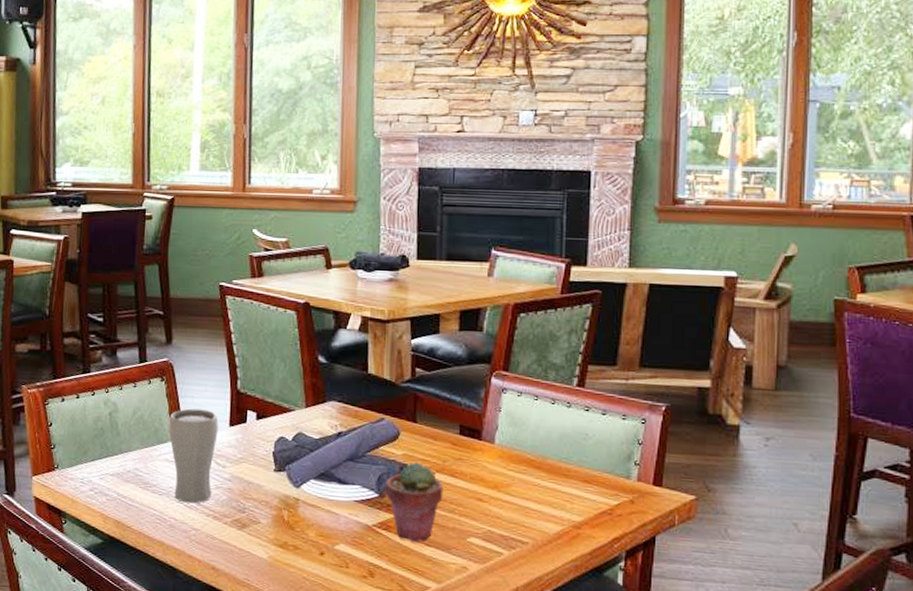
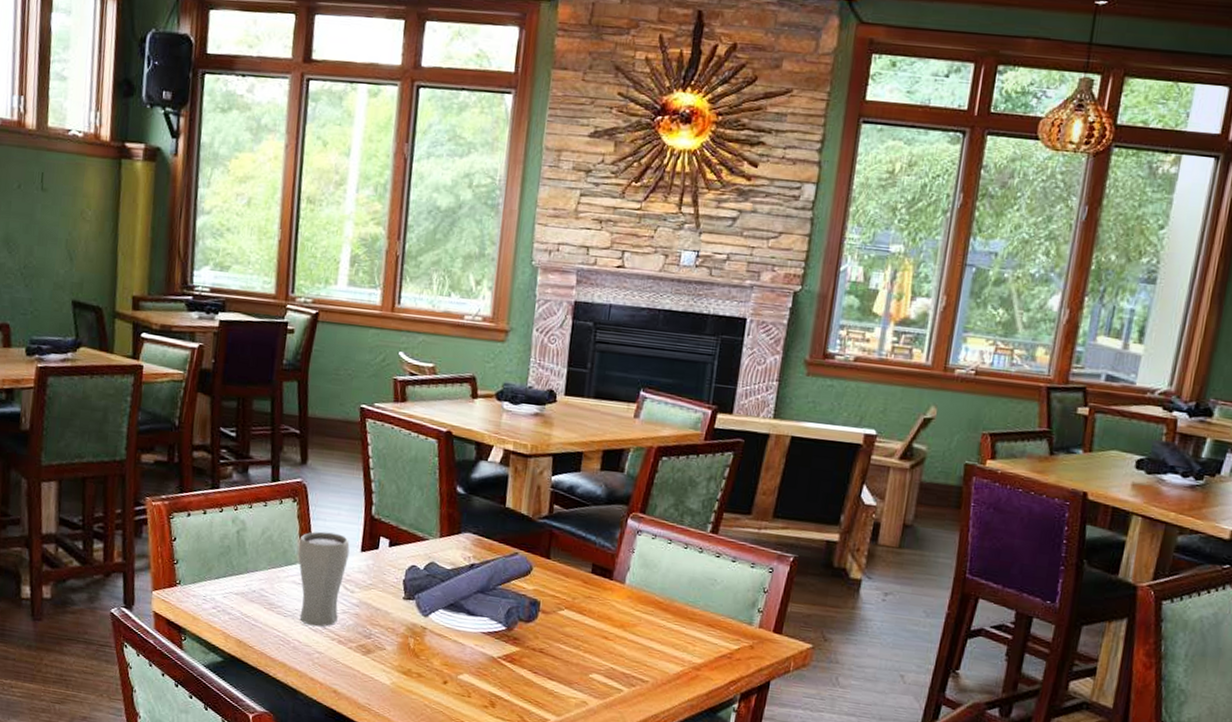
potted succulent: present [385,462,444,542] -> none [513,597,571,676]

